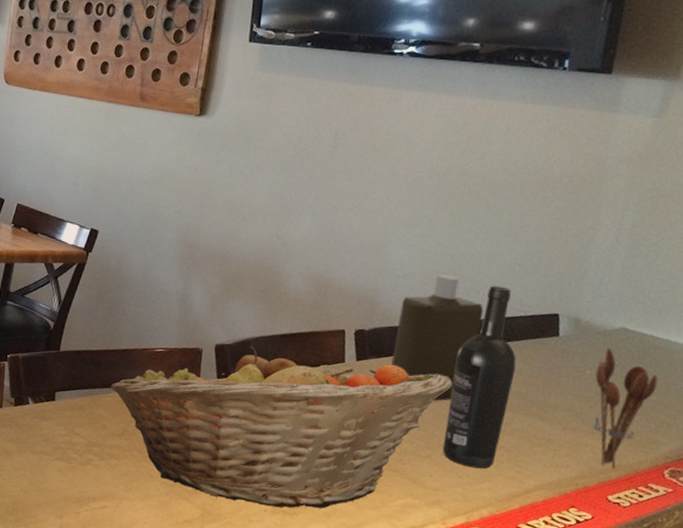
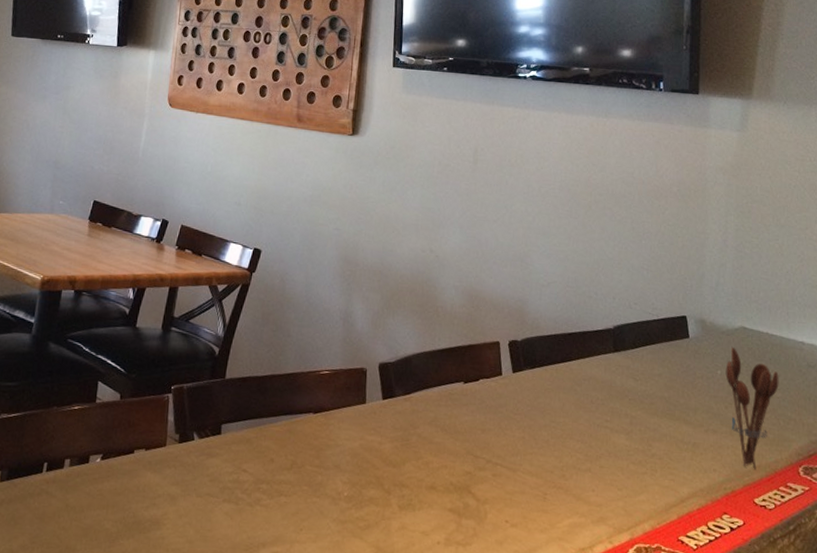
fruit basket: present [111,345,453,509] -> none [278,362,602,539]
bottle: present [391,274,484,401] -> none [545,282,621,410]
wine bottle: present [442,285,517,469] -> none [600,290,656,480]

